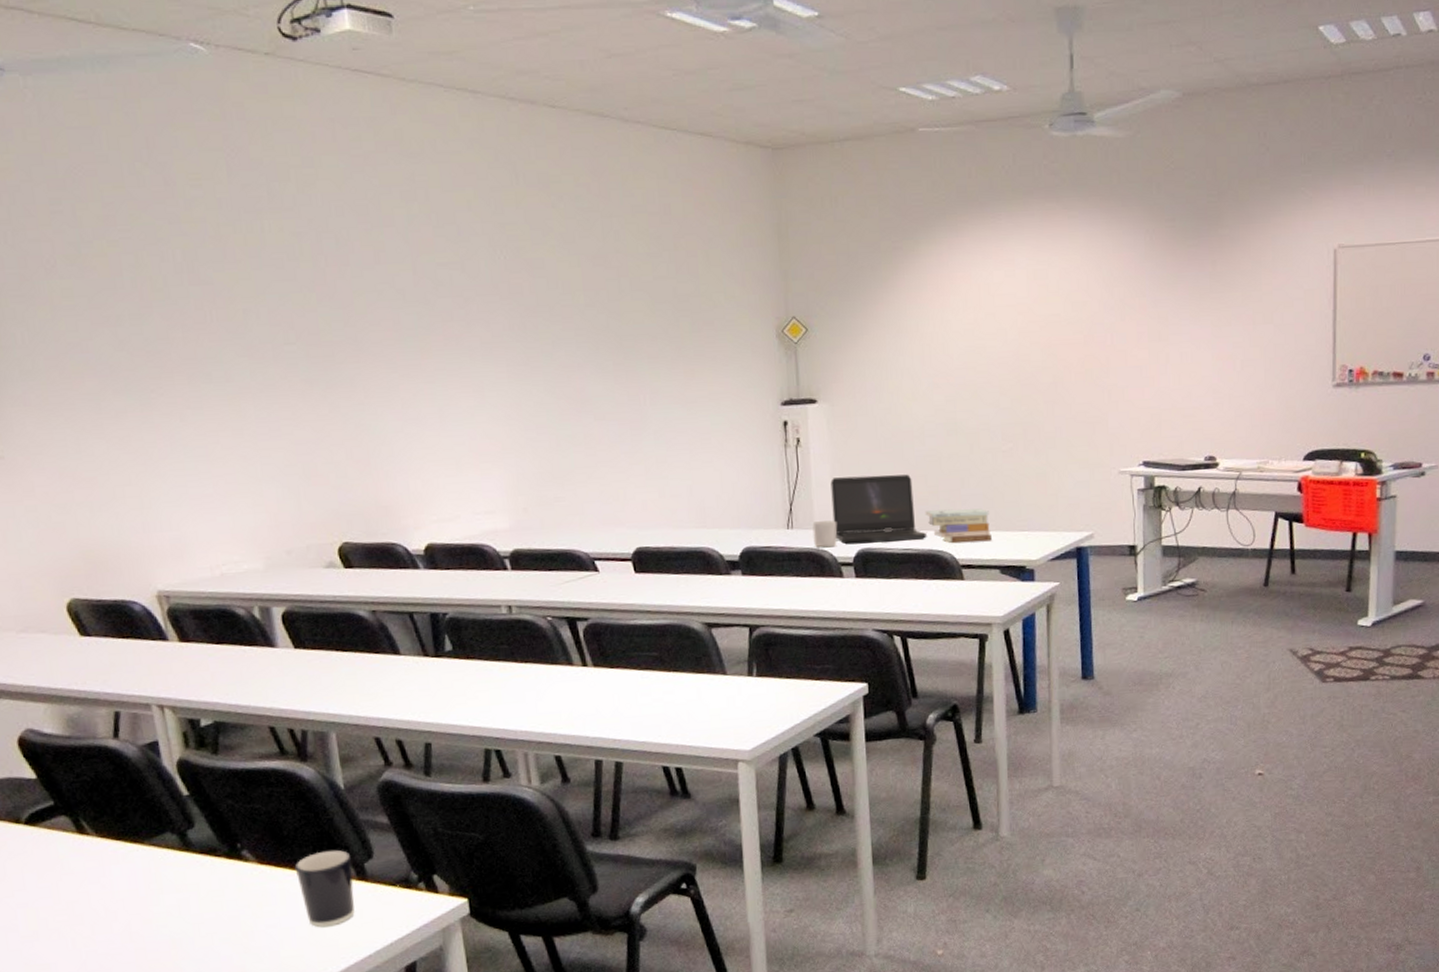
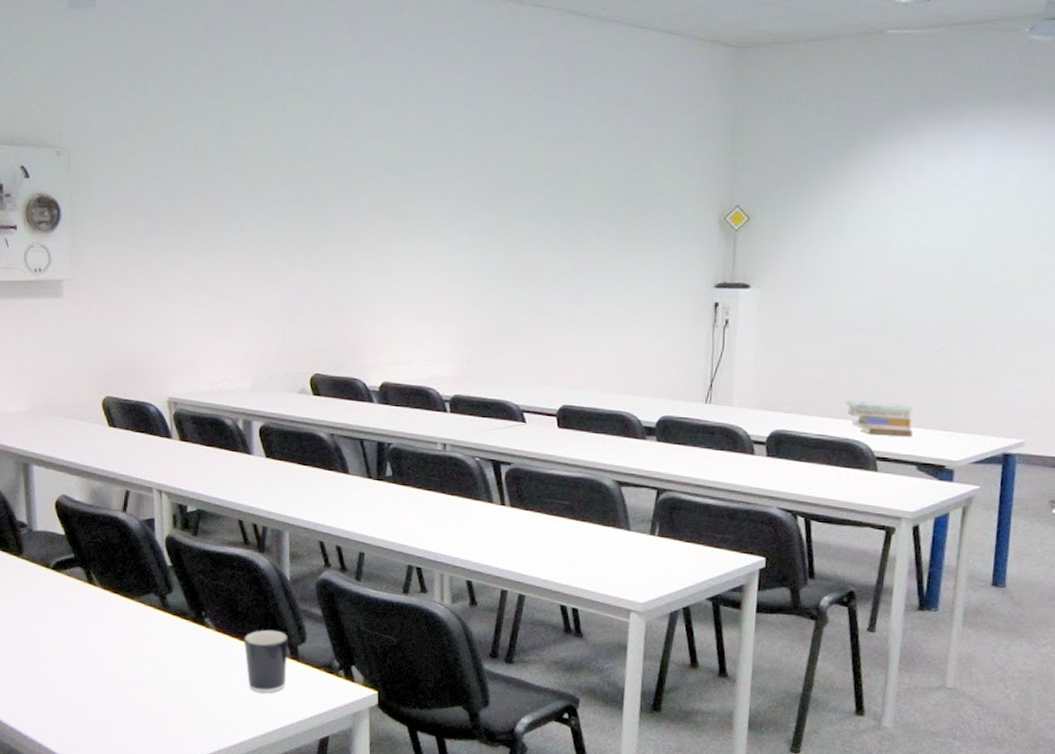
mug: present [812,520,838,548] -> none [729,399,755,425]
laptop computer: present [830,474,926,544] -> none [751,360,844,429]

